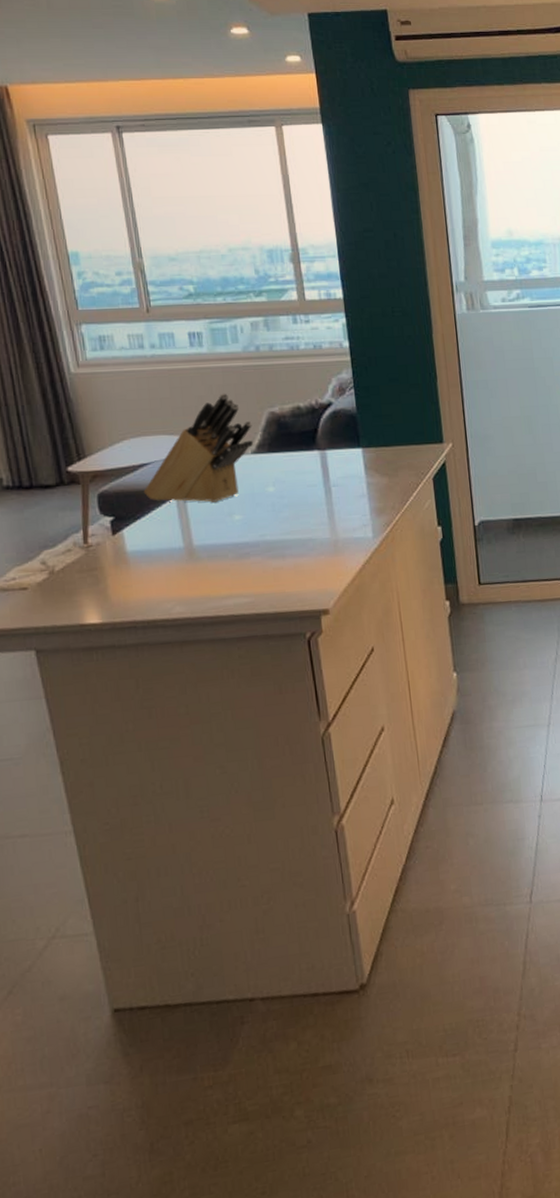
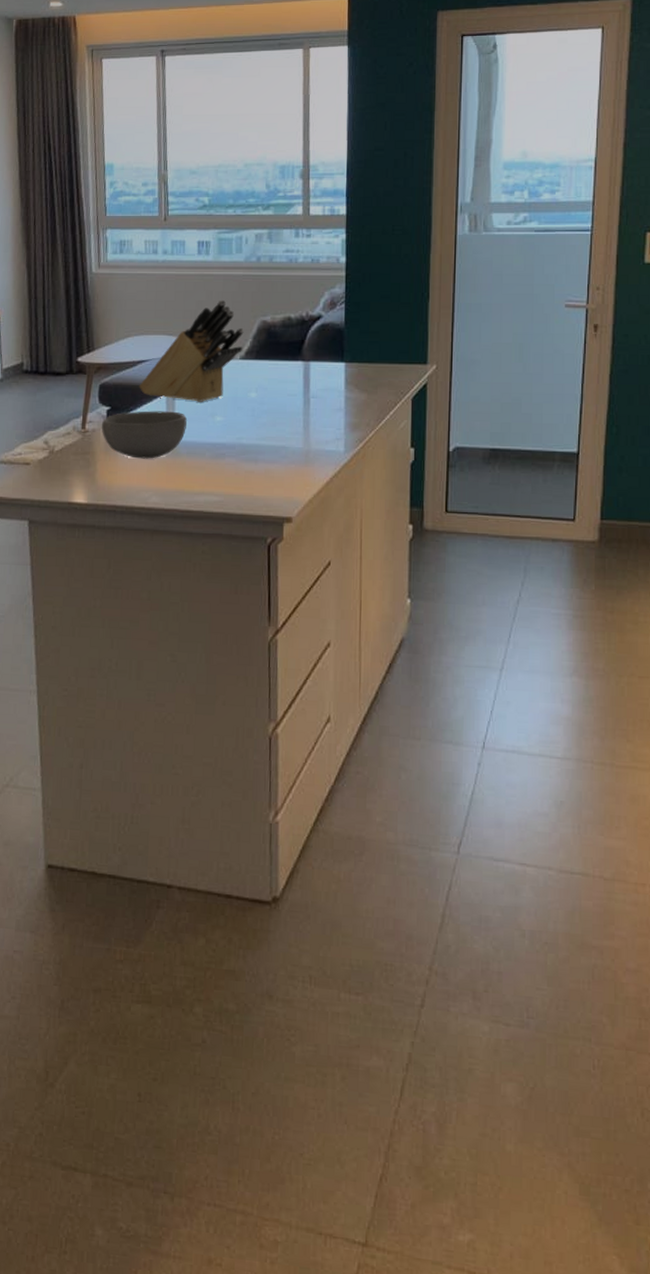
bowl: none [106,514,203,569] -> present [101,411,187,459]

